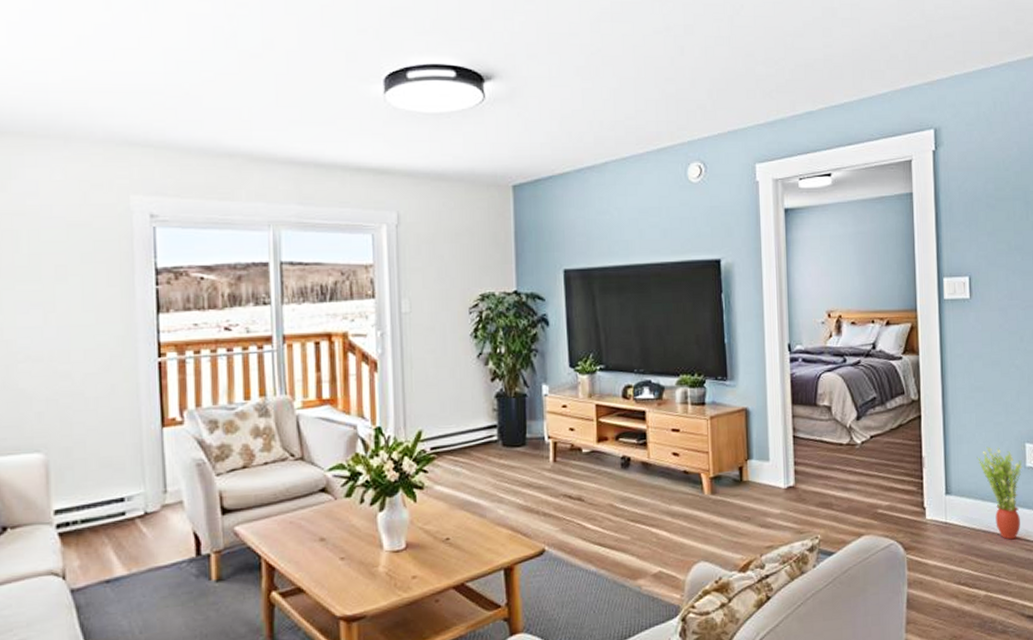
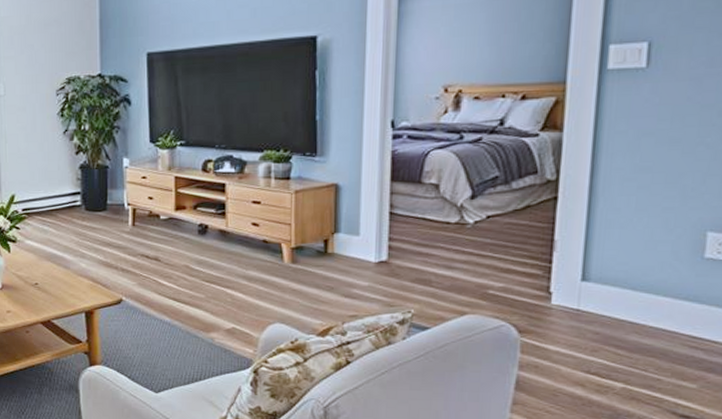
potted plant: present [977,446,1023,540] -> none [631,233,699,335]

